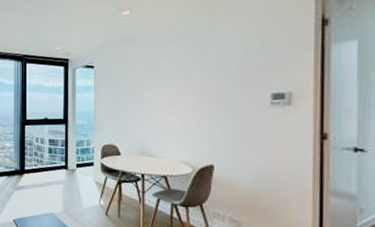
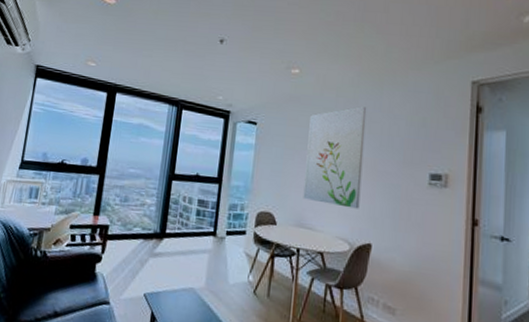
wall art: none [143,37,201,134] -> present [303,106,367,209]

